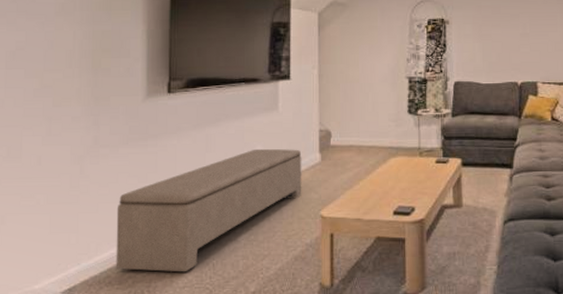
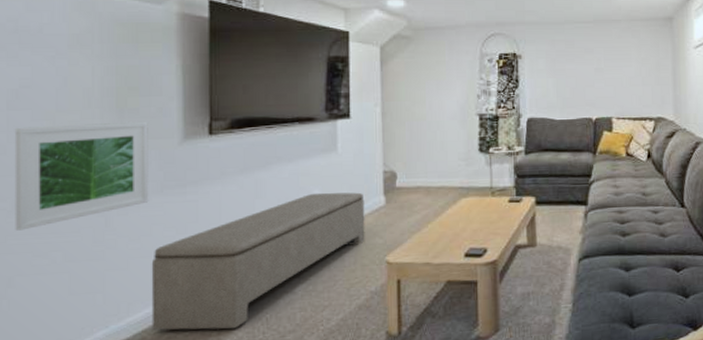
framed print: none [8,80,118,175] -> present [14,121,149,231]

